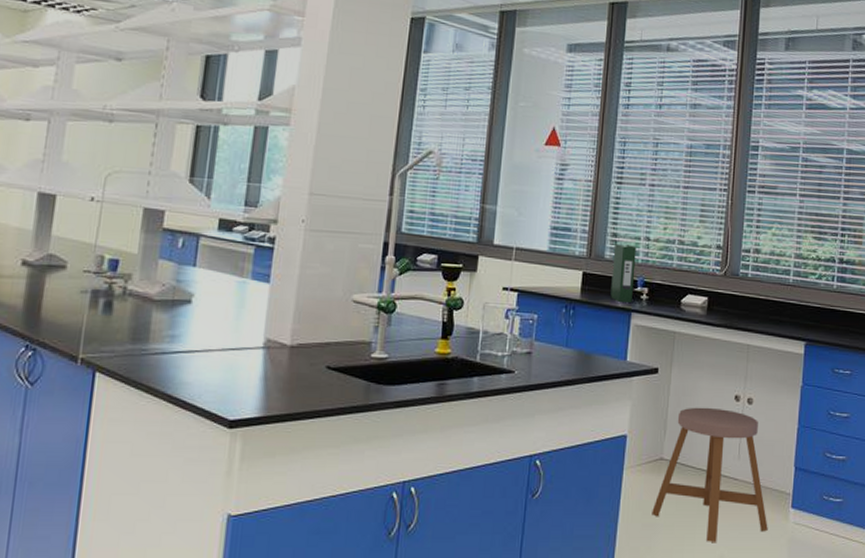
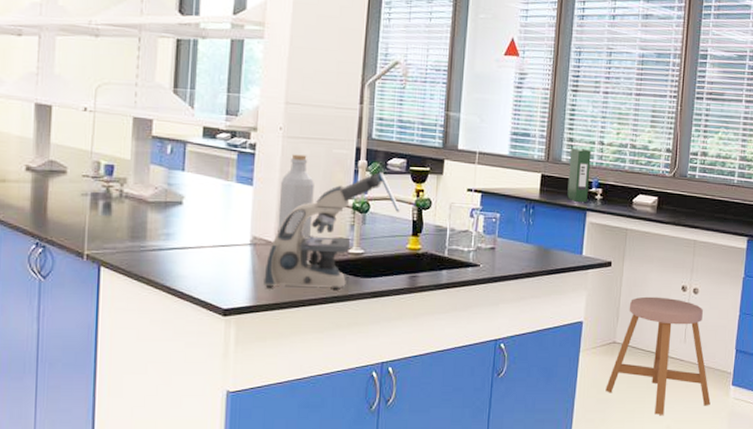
microscope: none [276,268,429,399] -> present [263,171,400,290]
bottle: none [294,249,337,343] -> present [278,154,314,240]

